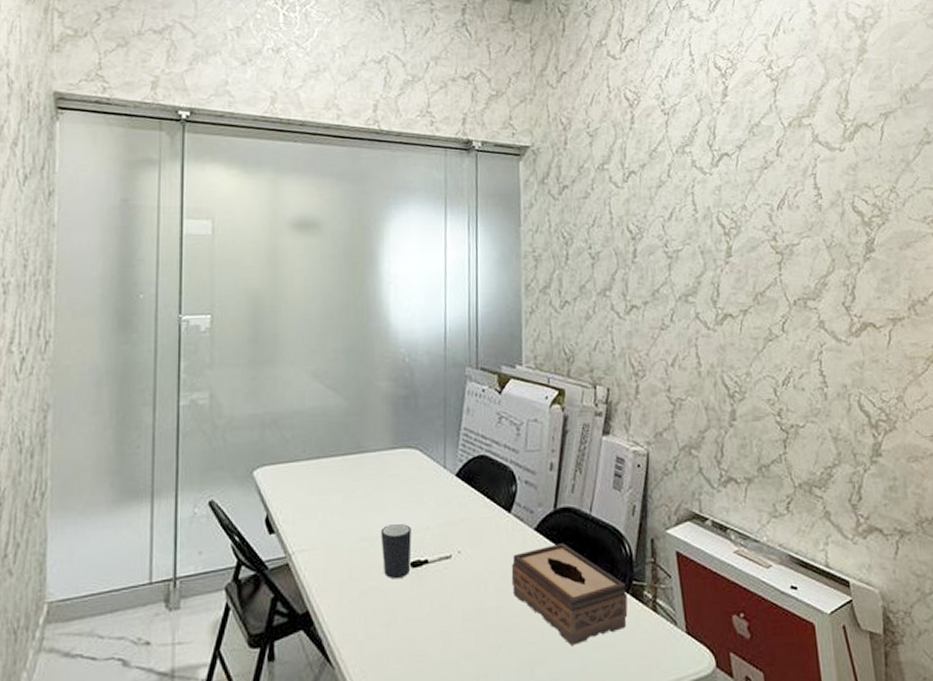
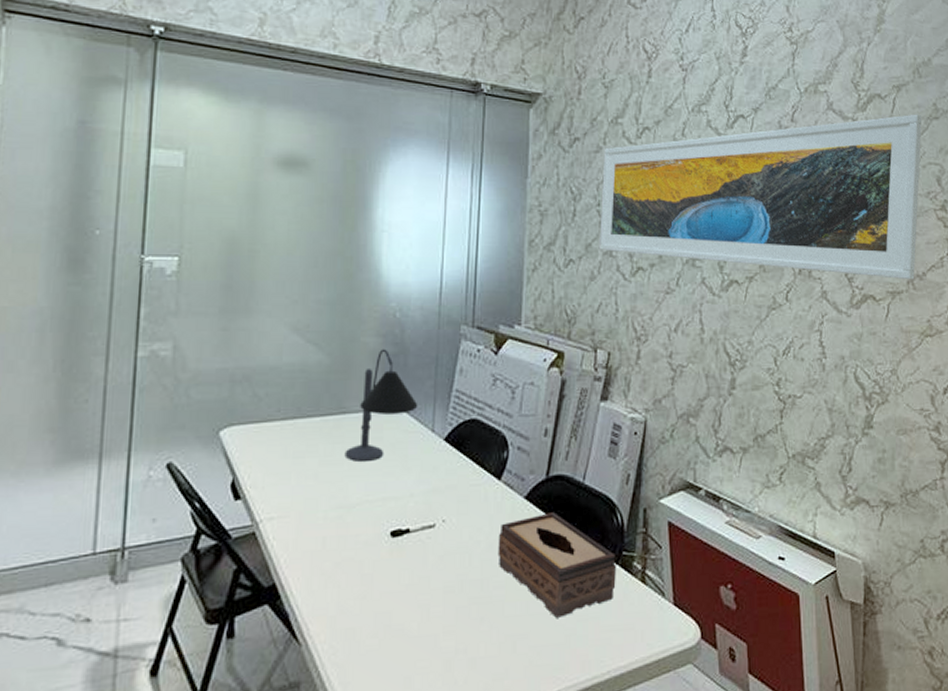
desk lamp: none [365,391,430,498] -> present [344,349,418,463]
mug: present [380,523,412,579] -> none [359,489,393,550]
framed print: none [592,140,916,306] -> present [598,114,922,280]

